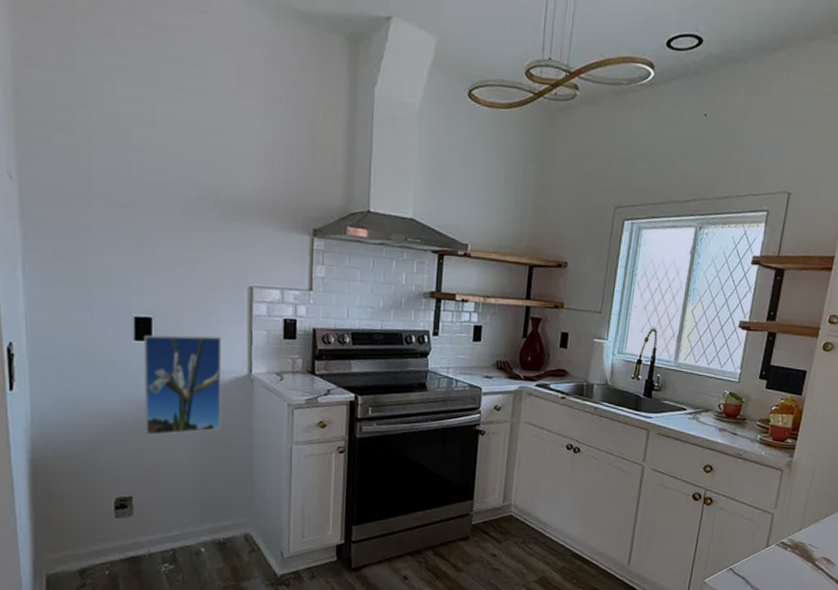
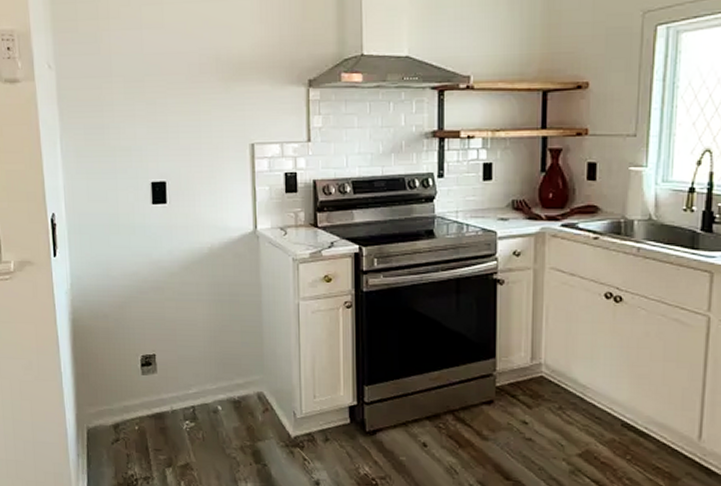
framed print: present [143,334,222,436] -> none [159,195,231,295]

